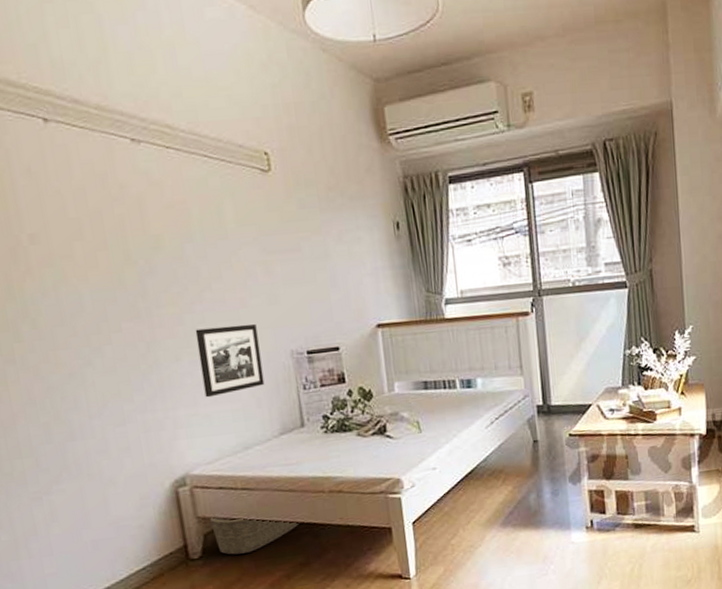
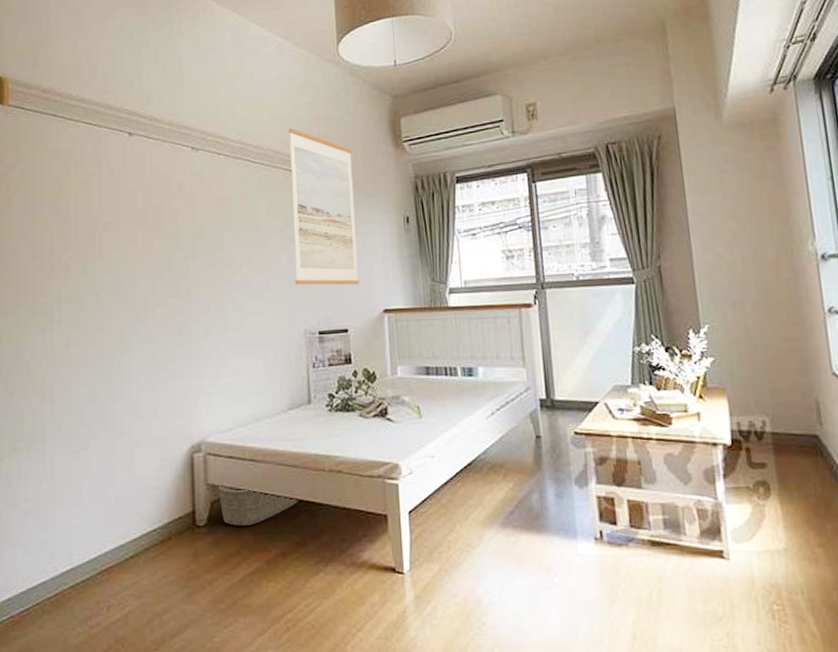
picture frame: present [195,324,265,398] -> none [224,304,279,370]
wall art: none [251,115,349,302] -> present [288,128,360,286]

